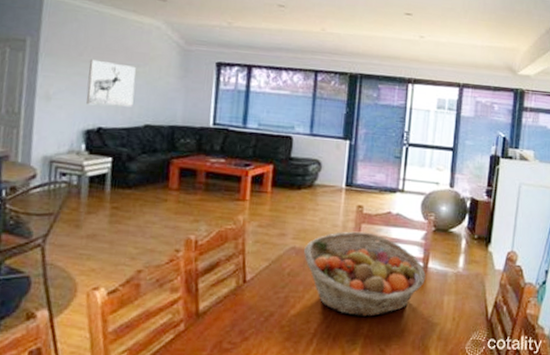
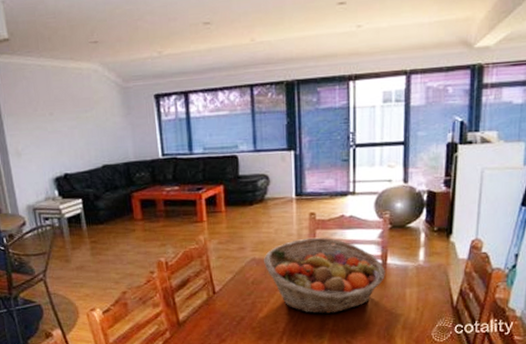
wall art: present [86,59,136,107] -> none [44,112,89,155]

